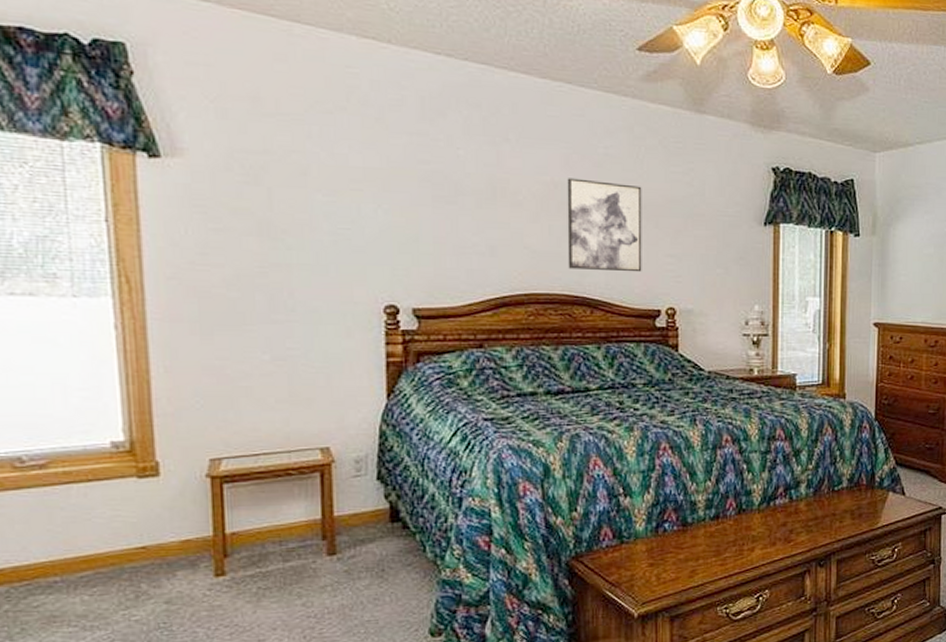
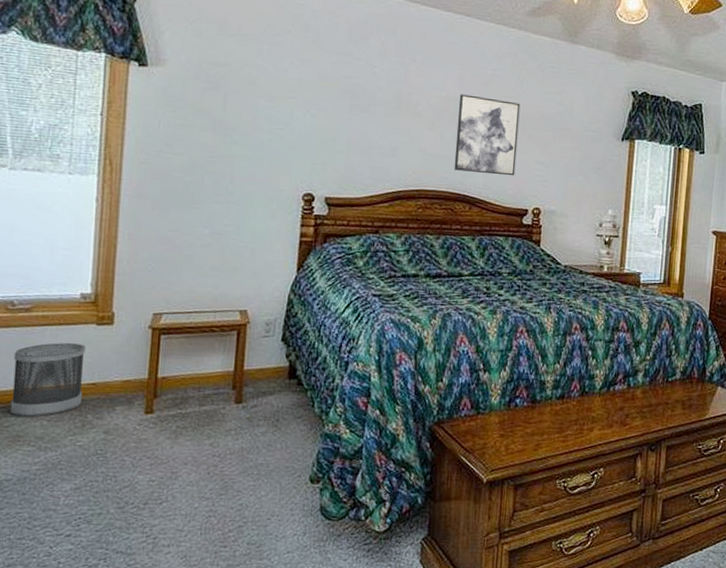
wastebasket: none [32,502,131,594] -> present [10,343,85,417]

